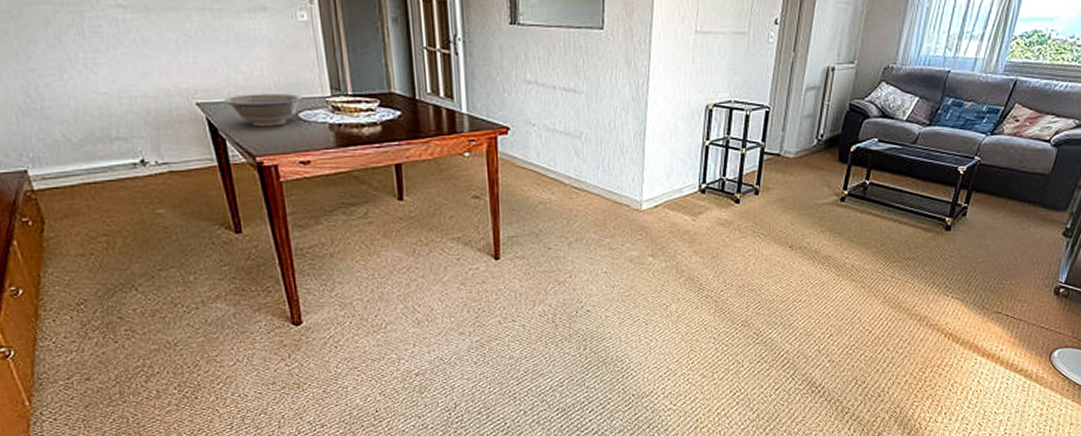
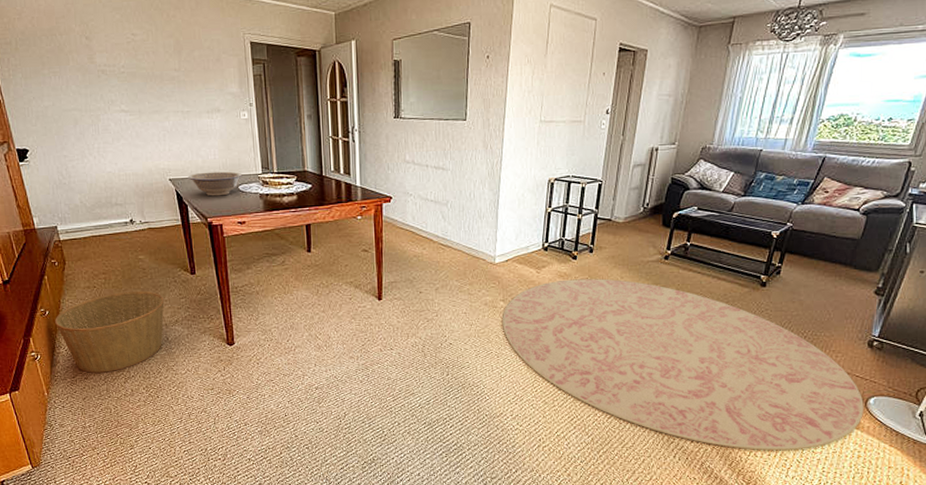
basket: none [32,257,199,372] -> present [54,290,164,373]
rug: none [650,226,1048,416] -> present [502,278,864,451]

